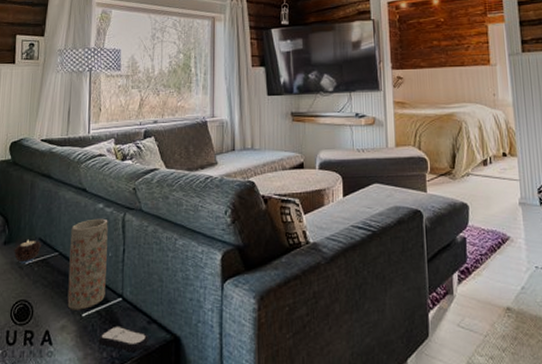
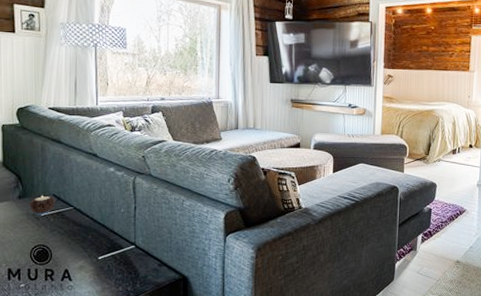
vase: present [67,218,108,310] -> none [84,180,119,254]
remote control: present [98,325,150,351] -> none [114,267,161,287]

